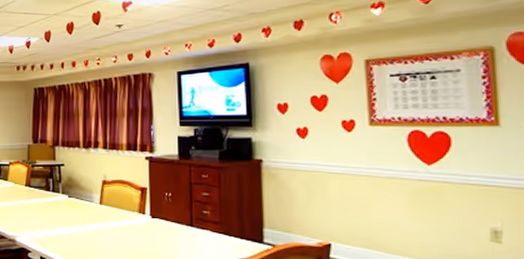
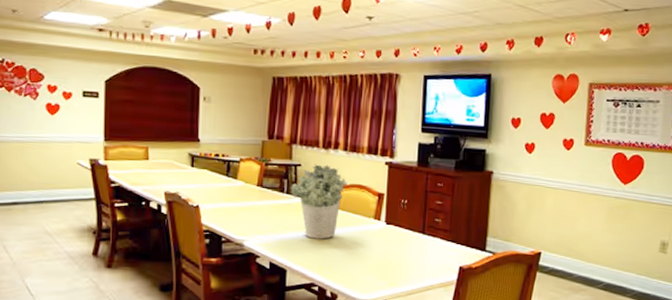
potted plant: none [56,163,109,234] -> present [291,164,348,239]

